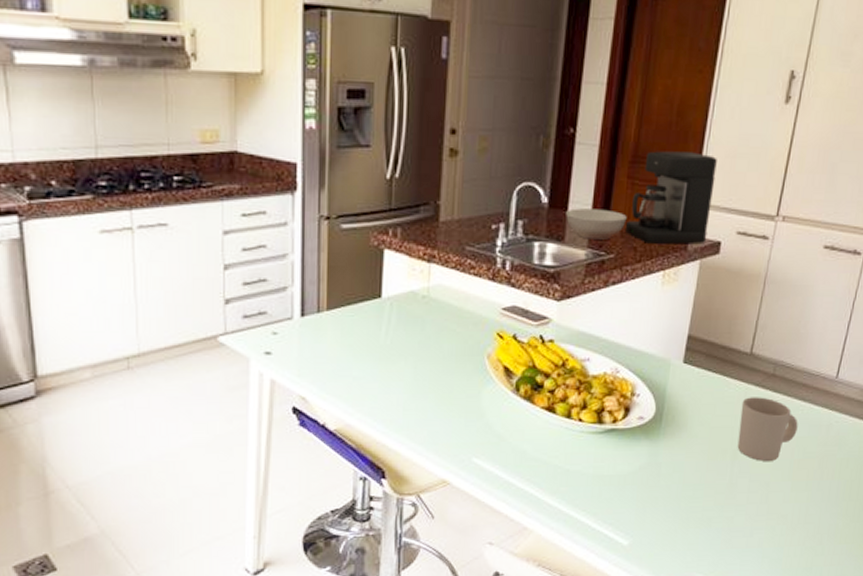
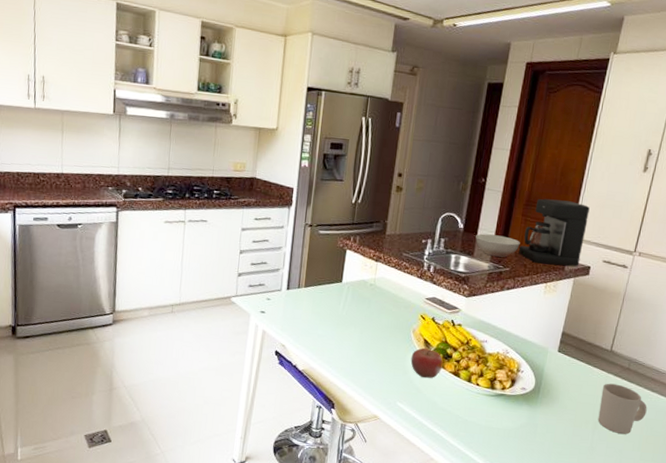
fruit: none [487,378,533,419] -> present [410,347,444,378]

